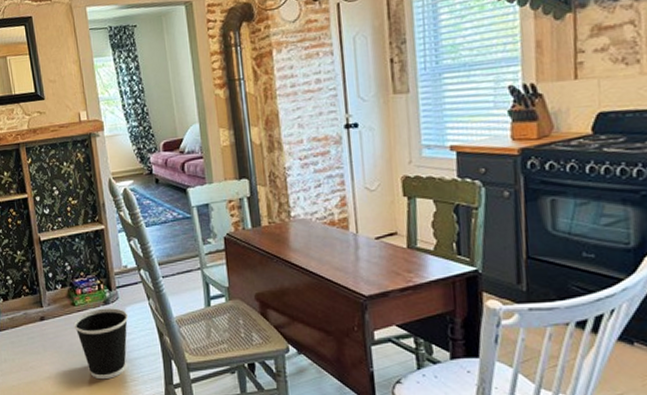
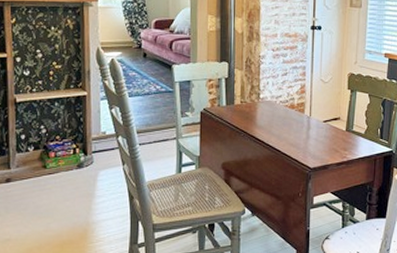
wastebasket: present [73,308,129,380] -> none [42,172,101,241]

